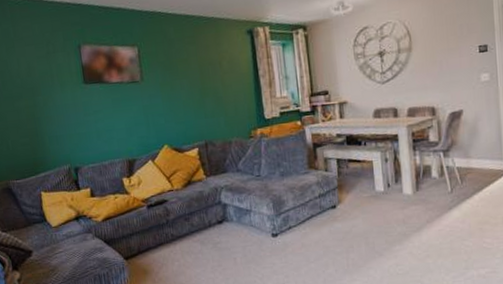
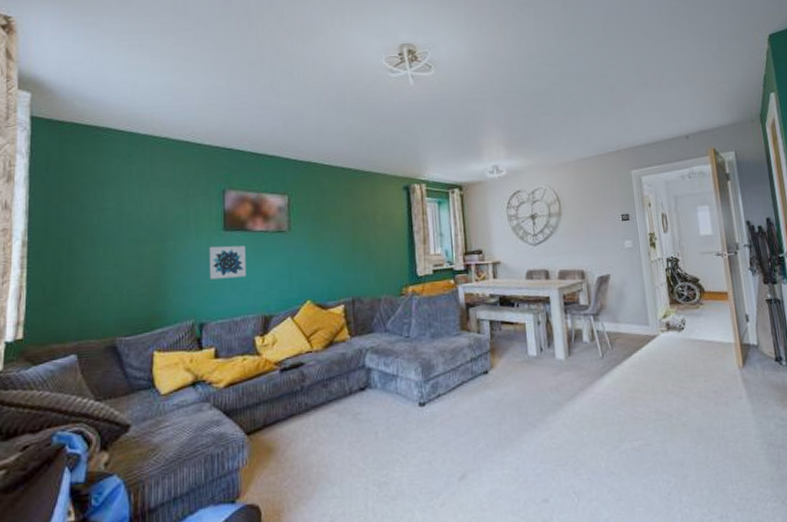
wall art: none [73,97,109,129] -> present [209,245,246,280]

